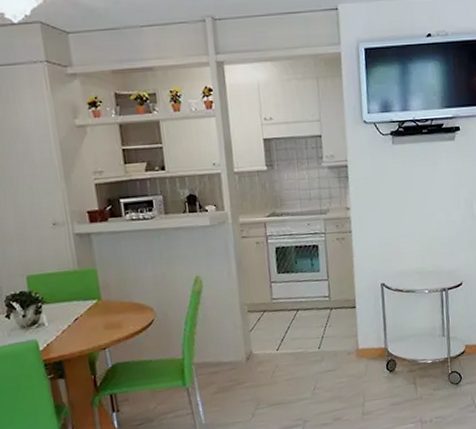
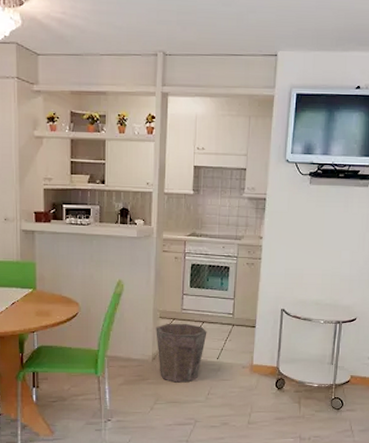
waste bin: none [245,313,304,382] -> present [156,323,207,383]

